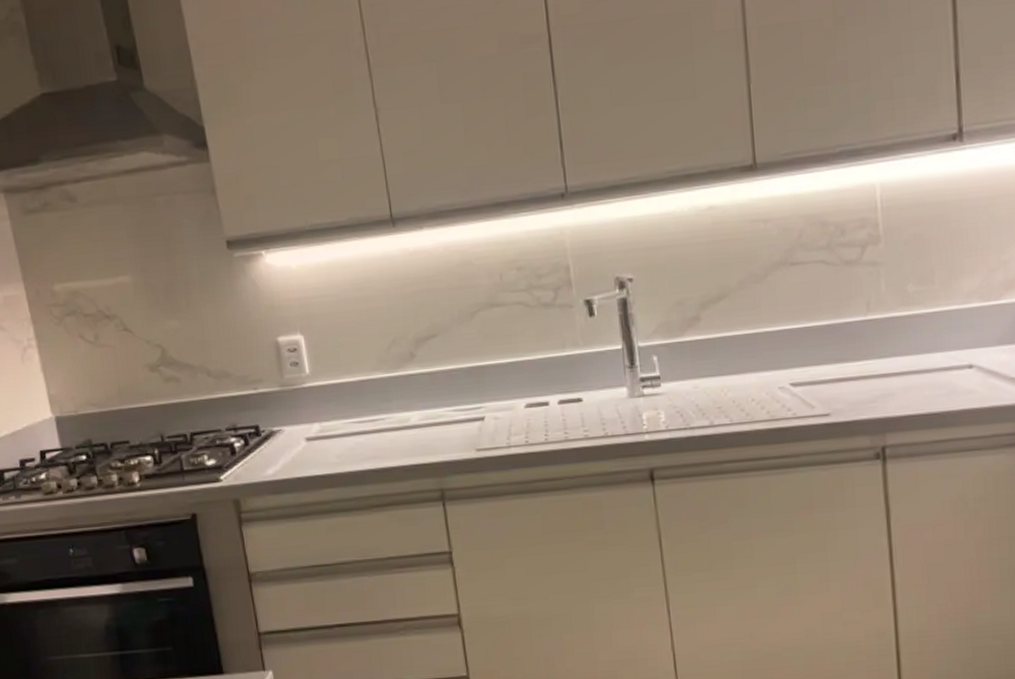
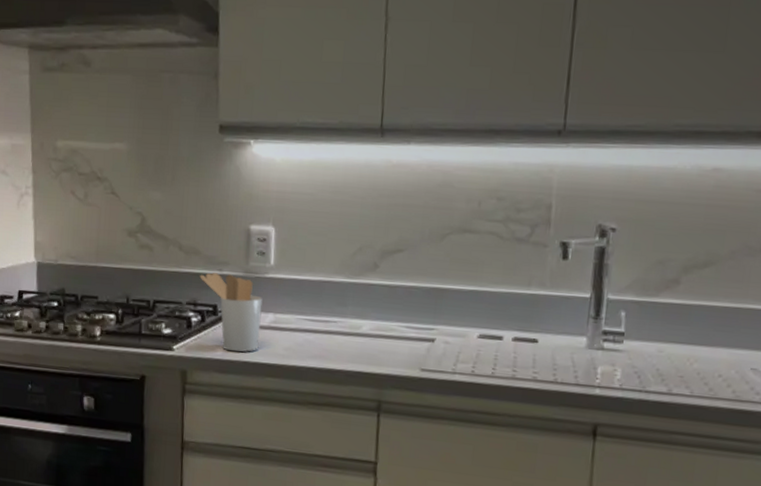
utensil holder: none [234,391,310,470] -> present [200,273,263,352]

